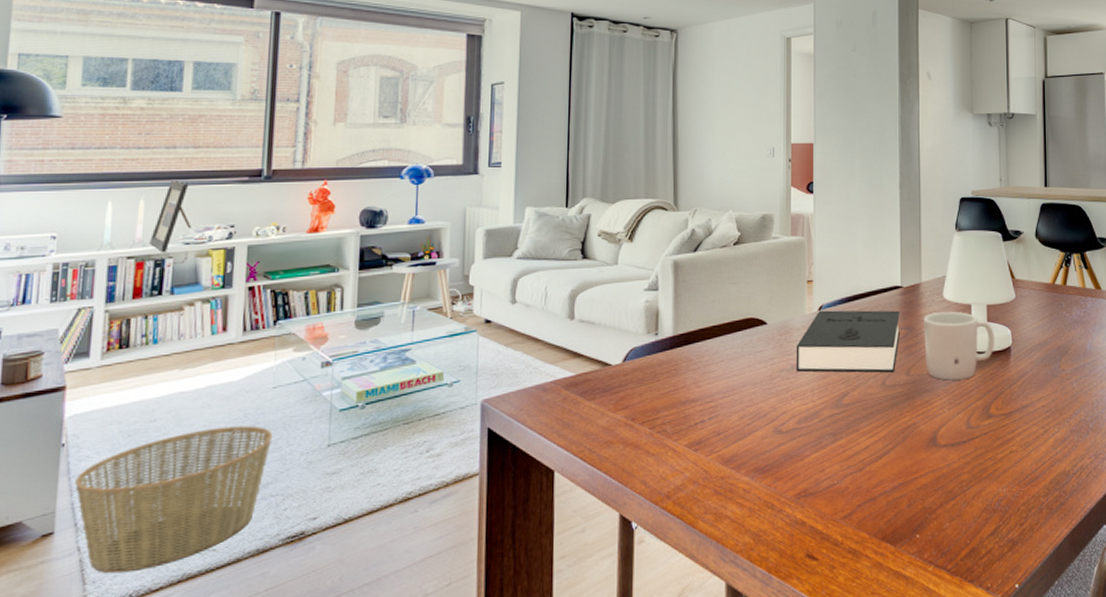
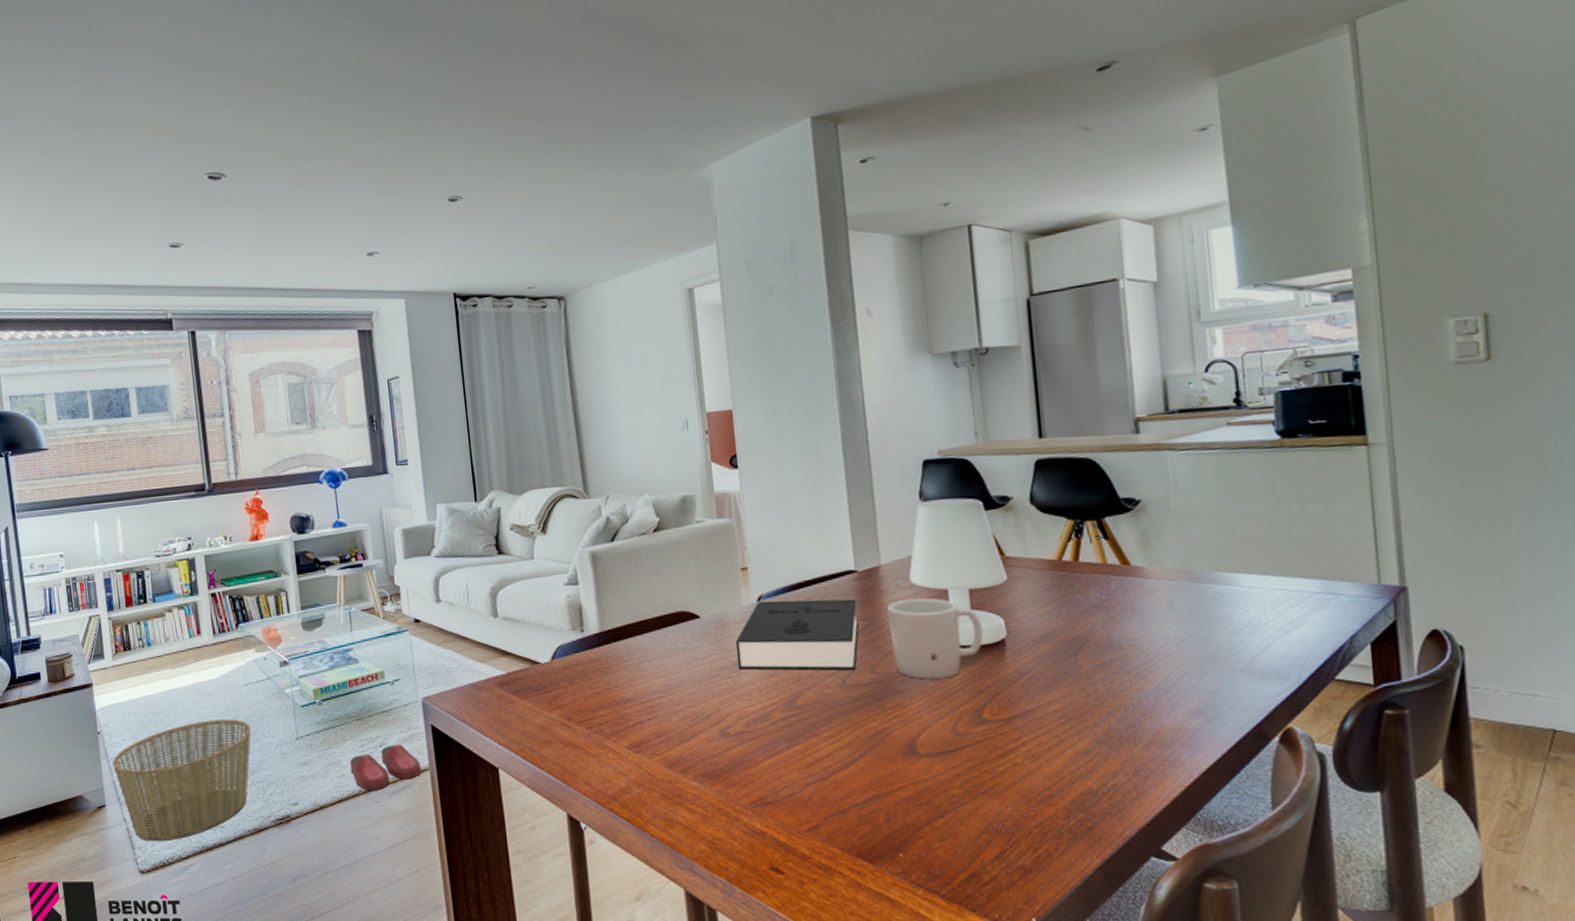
picture frame: present [150,181,191,253] -> none [130,499,159,565]
slippers: none [387,448,470,500] -> present [349,744,421,790]

